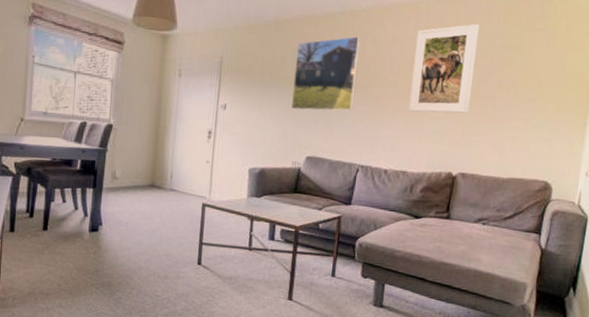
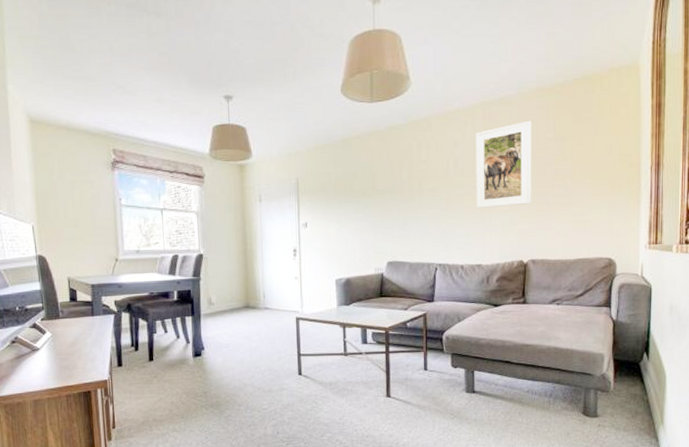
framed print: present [291,36,361,111] -> none [366,145,425,220]

